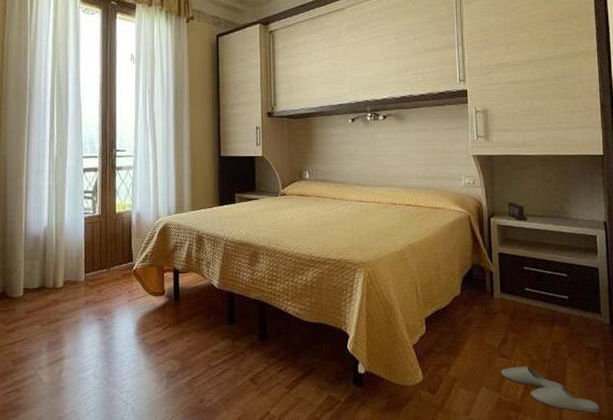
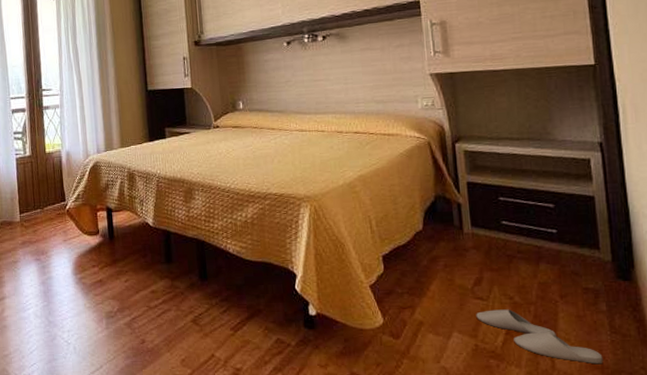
alarm clock: present [508,202,528,221] -> none [475,124,501,145]

